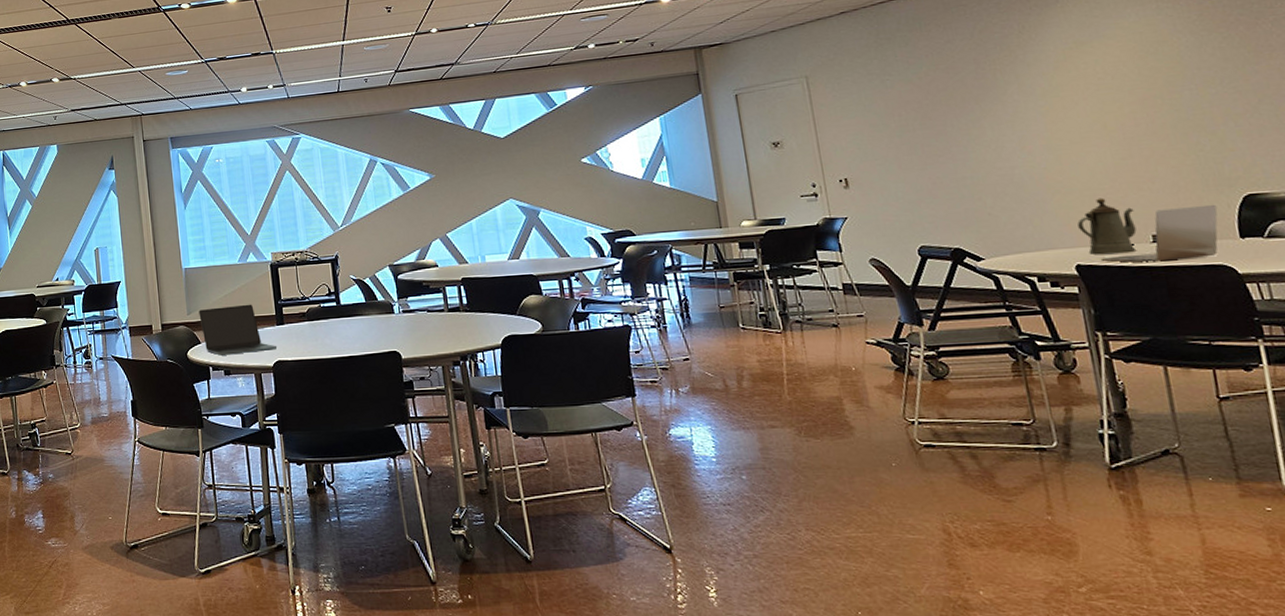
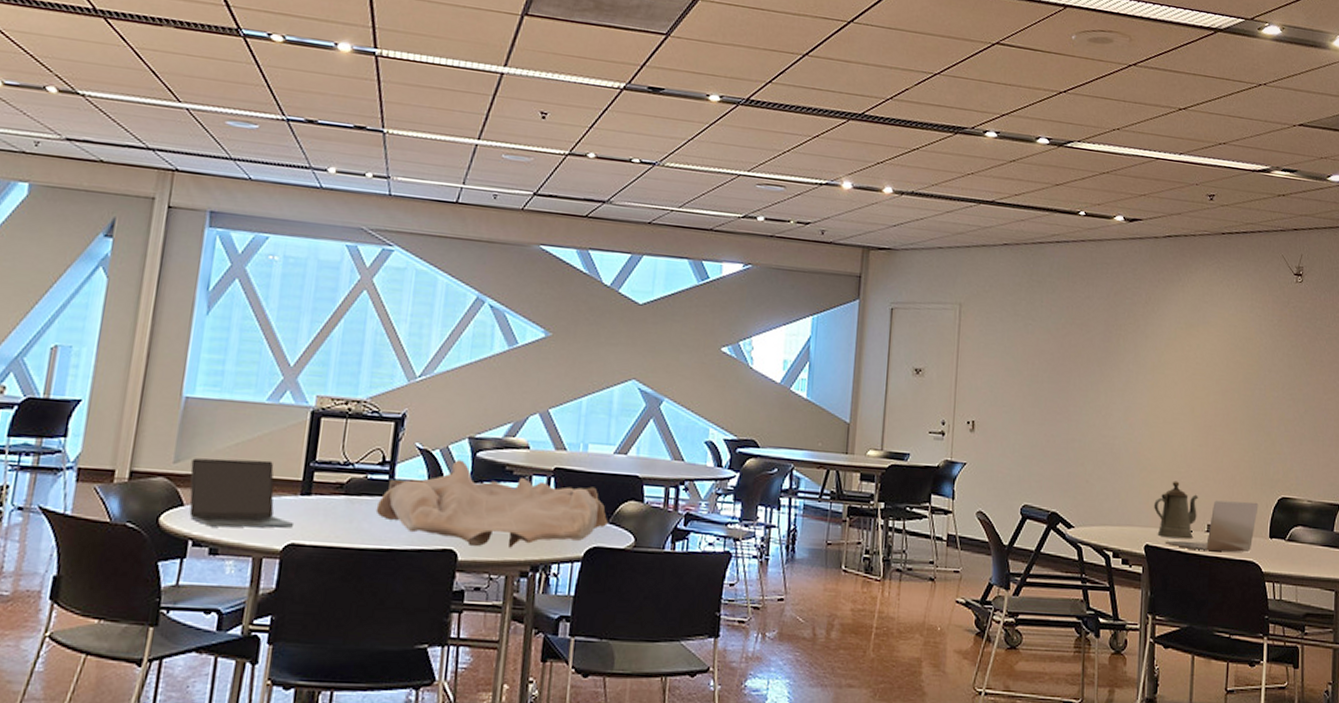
jacket: none [332,283,516,347] -> present [375,460,608,548]

